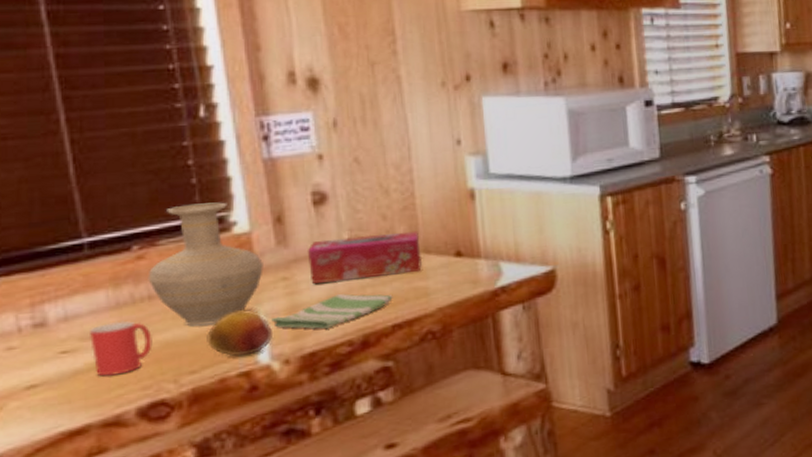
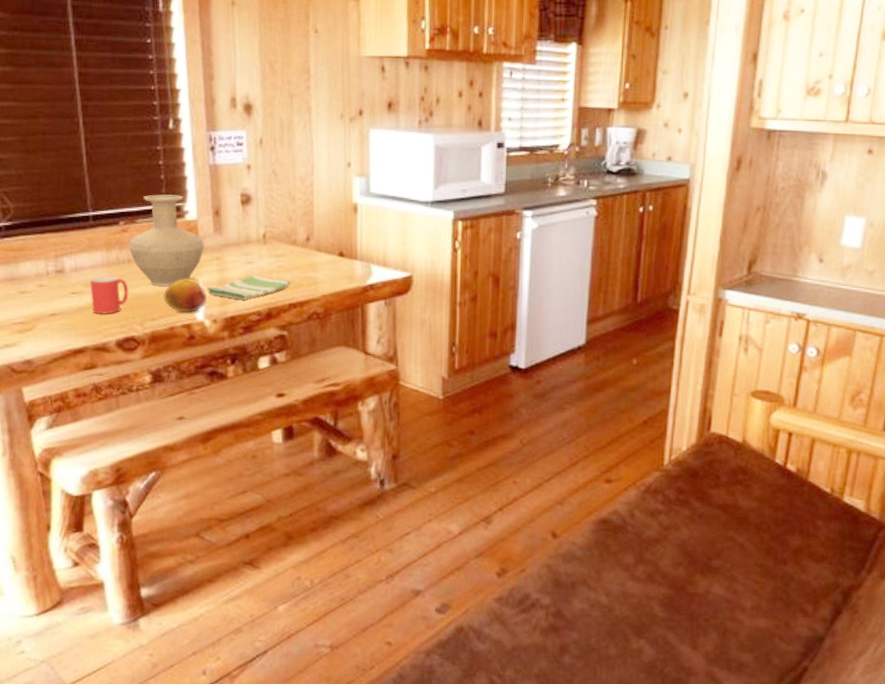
tissue box: present [307,231,422,284] -> none [234,231,314,266]

